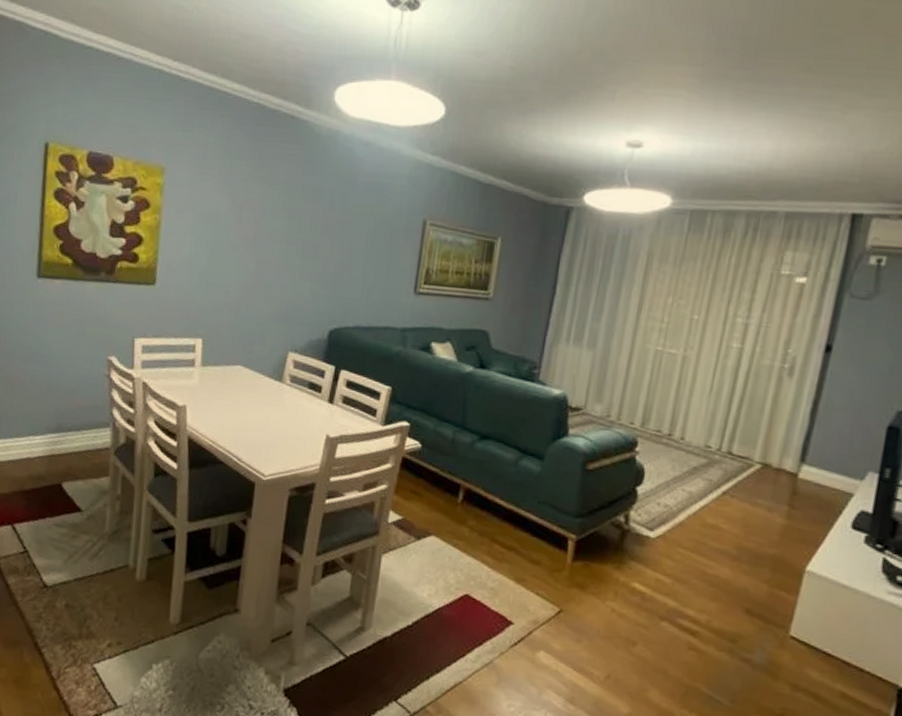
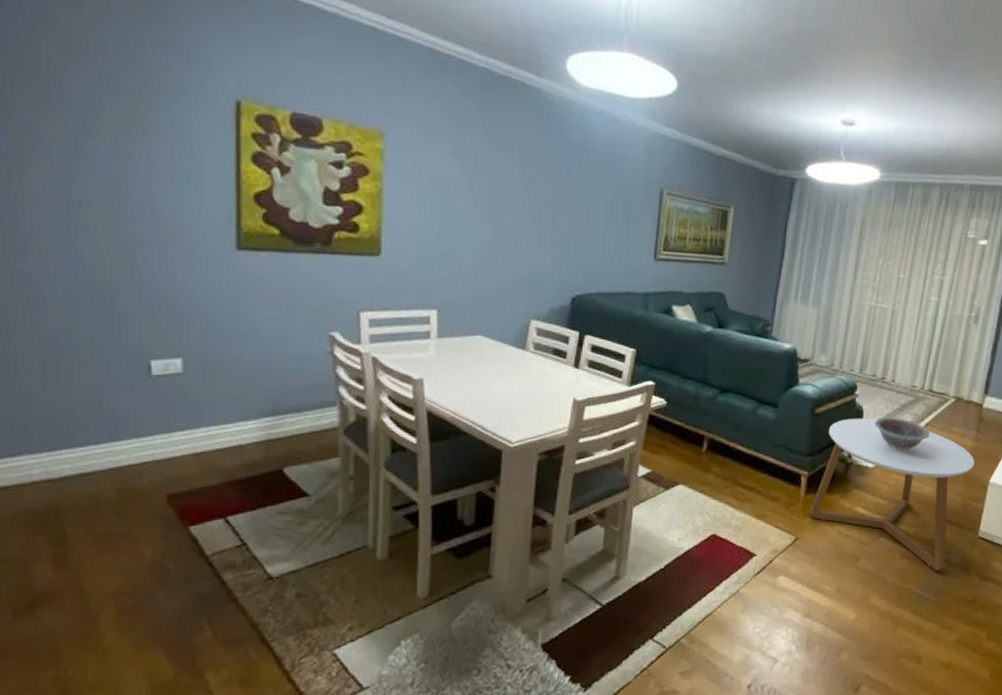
coffee table: none [577,478,786,671] -> present [810,418,975,570]
decorative bowl: none [658,480,728,523] -> present [875,417,930,452]

